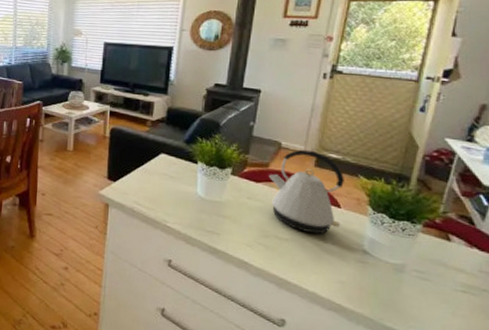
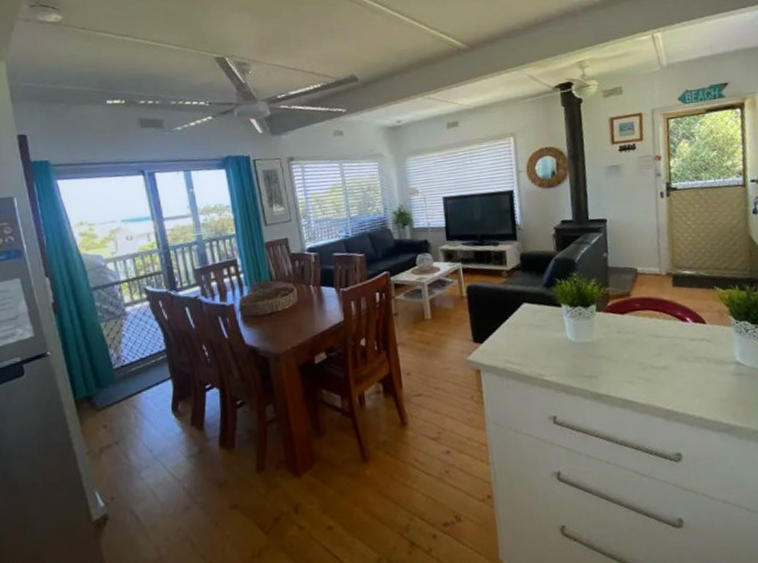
kettle: present [269,149,344,235] -> none [633,271,709,356]

